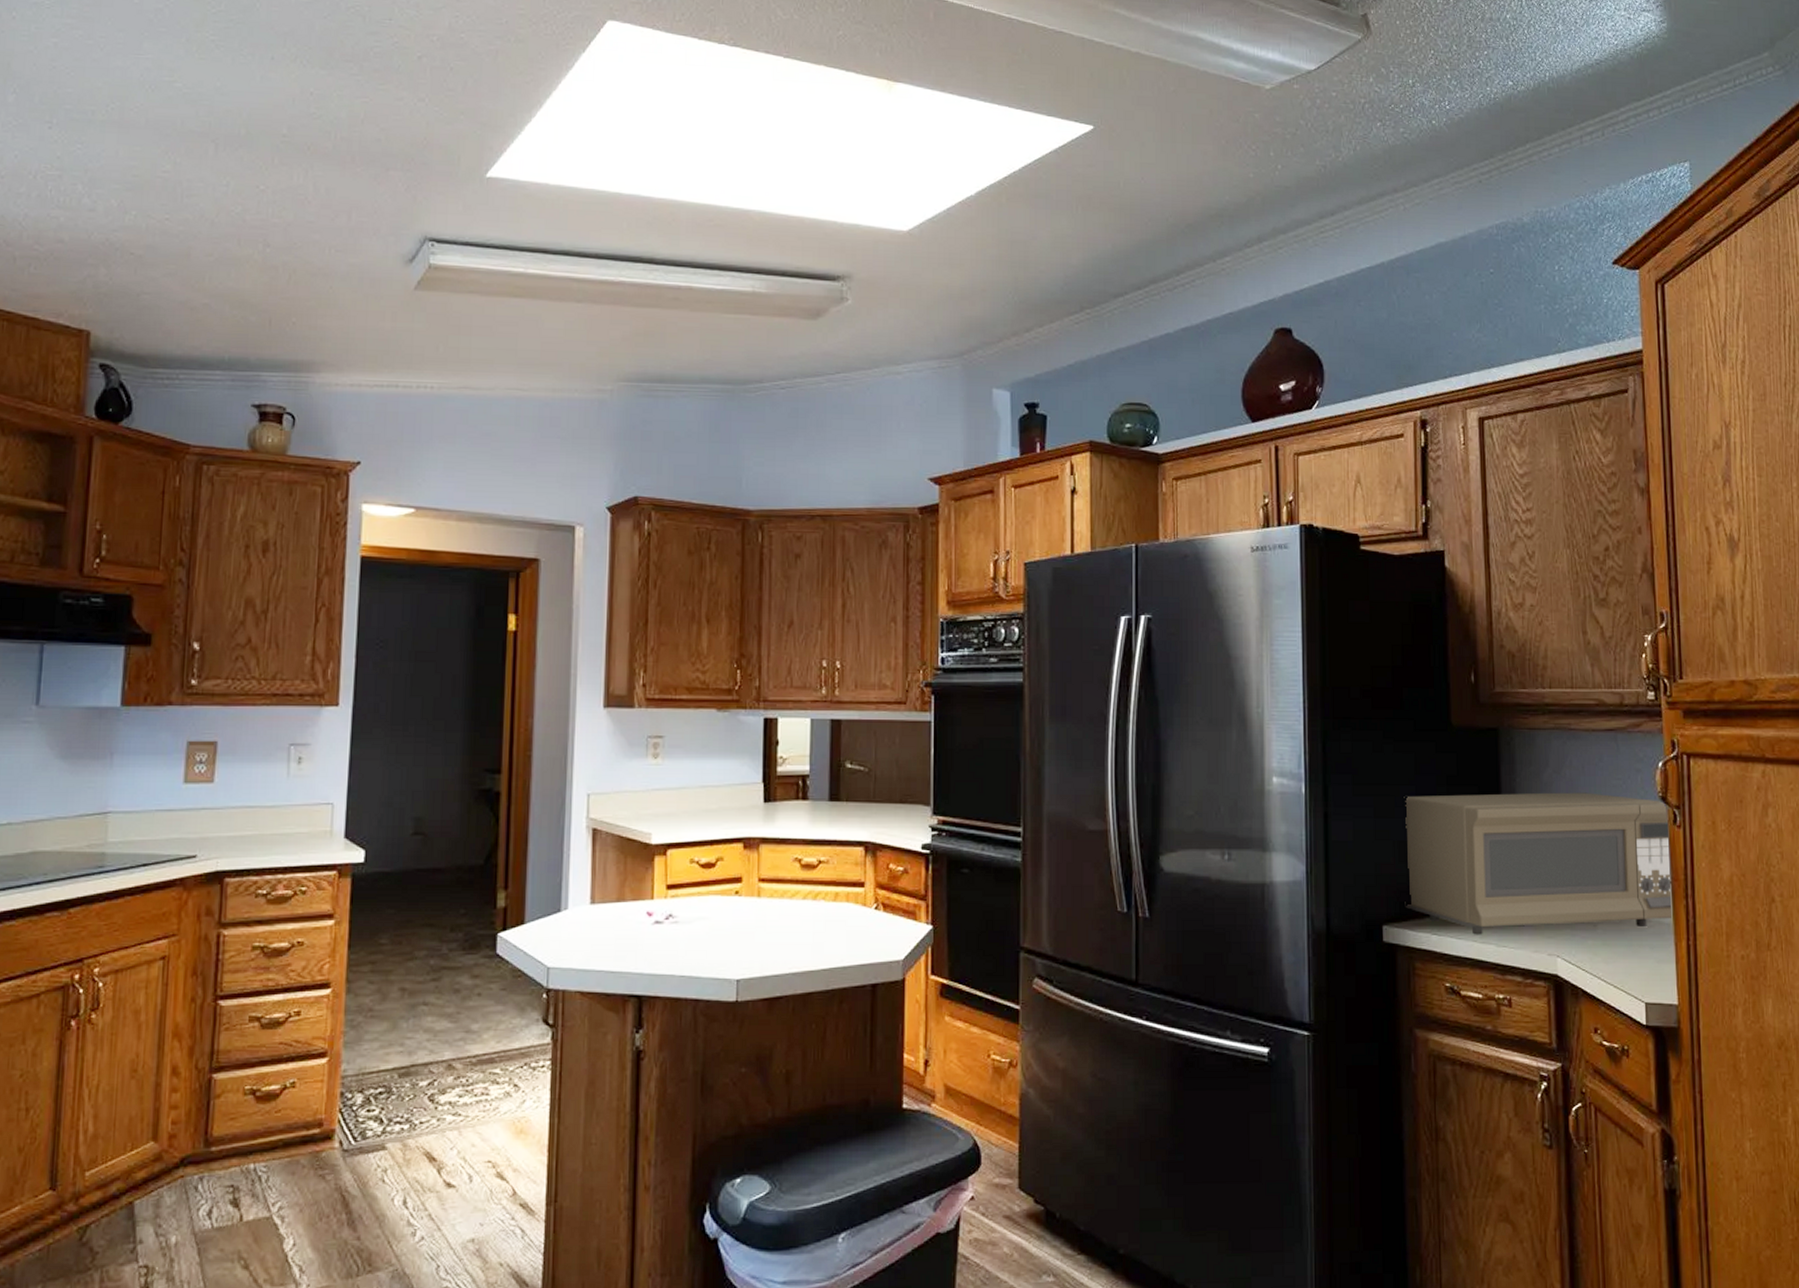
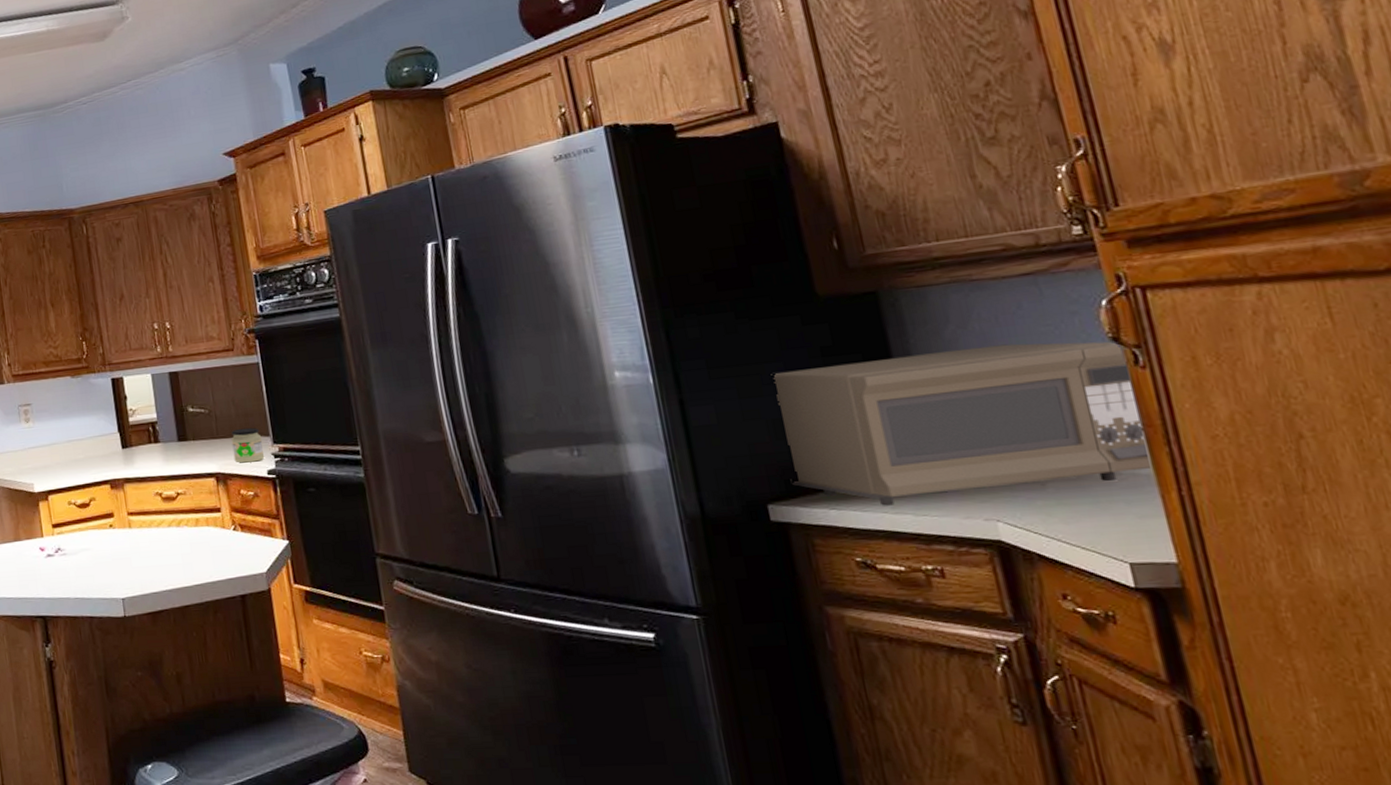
jar: none [888,793,922,833] -> present [231,427,265,463]

